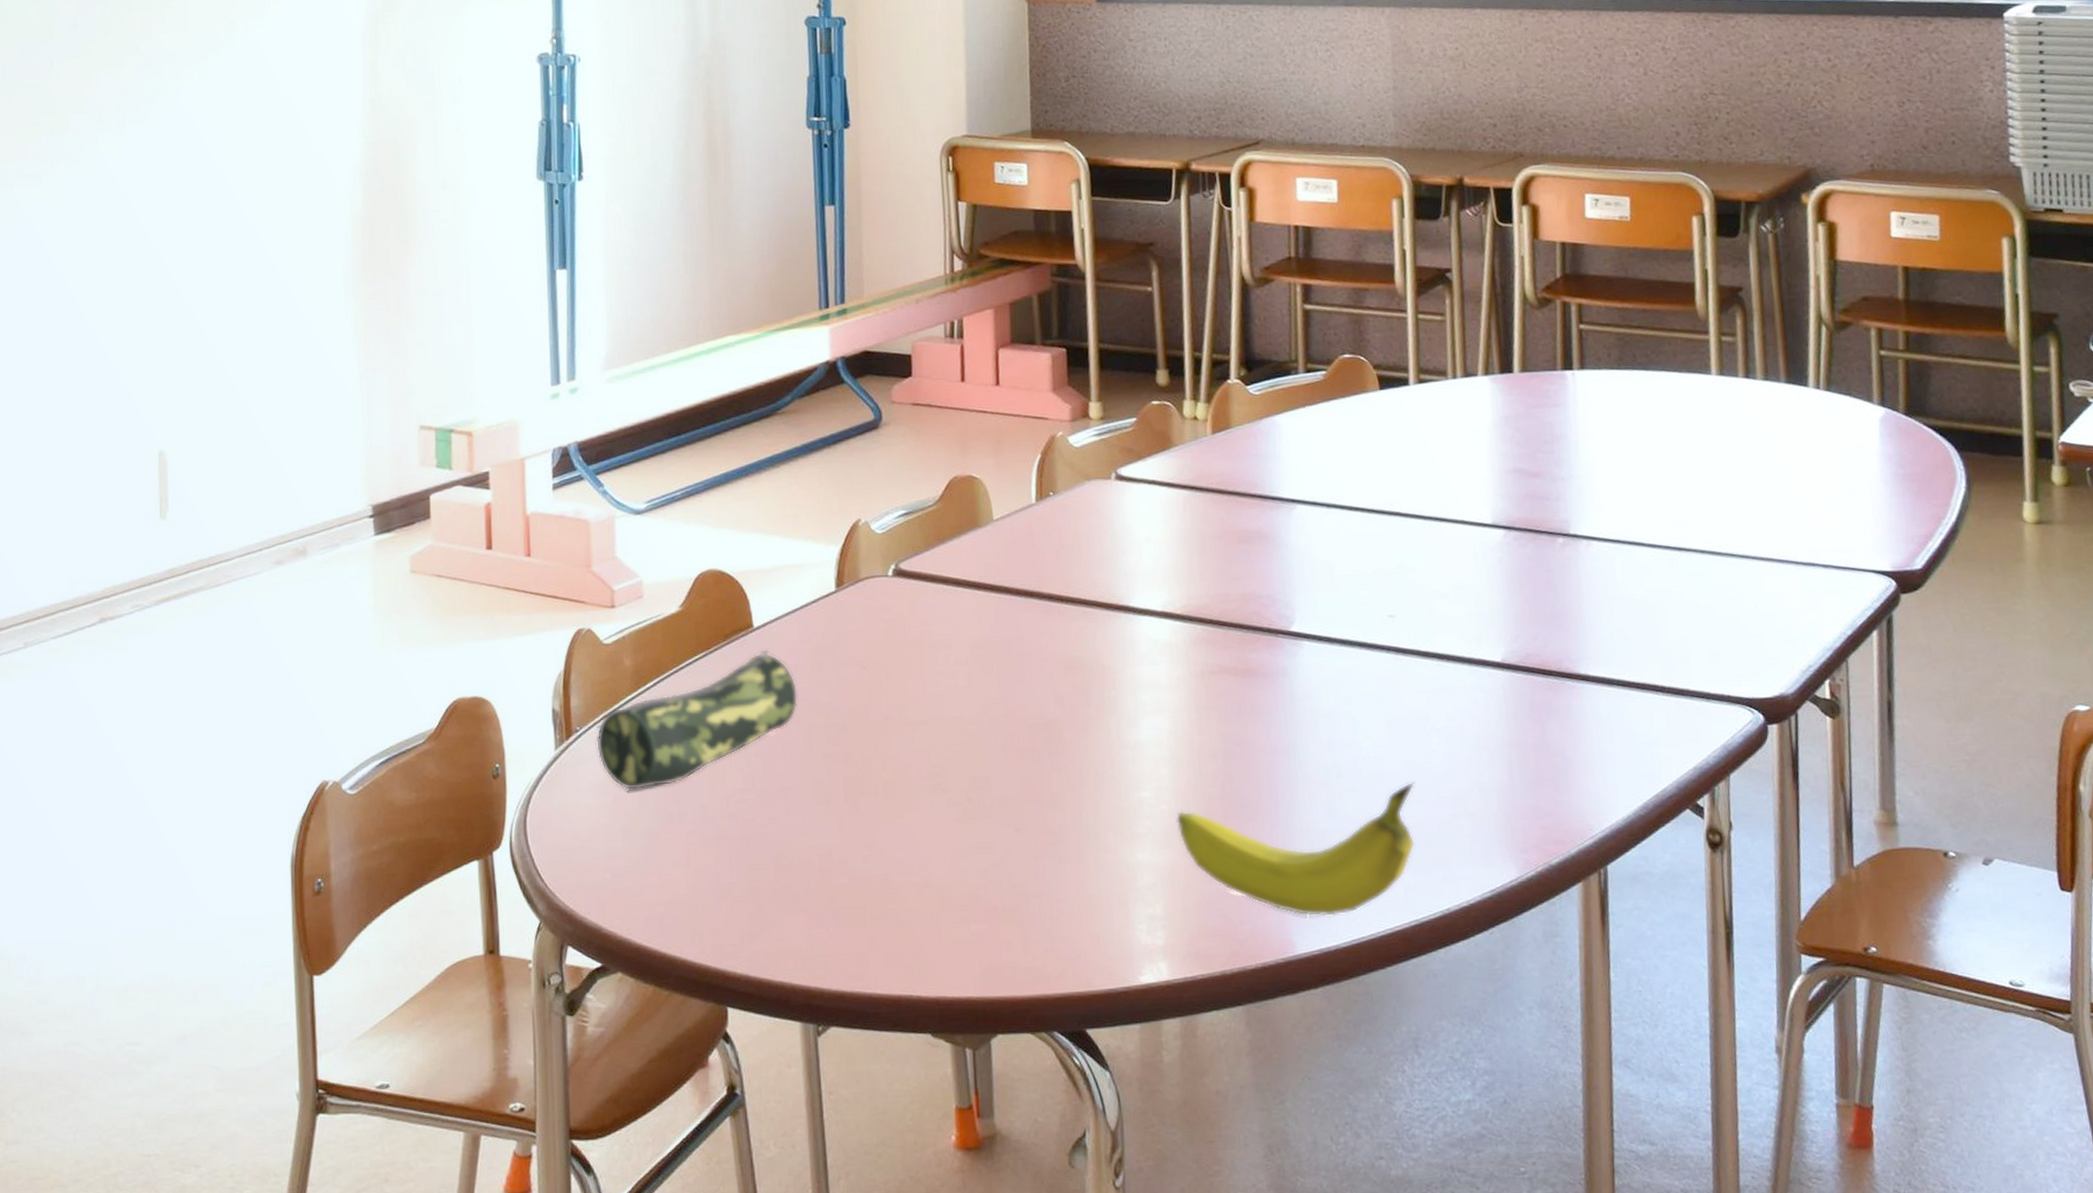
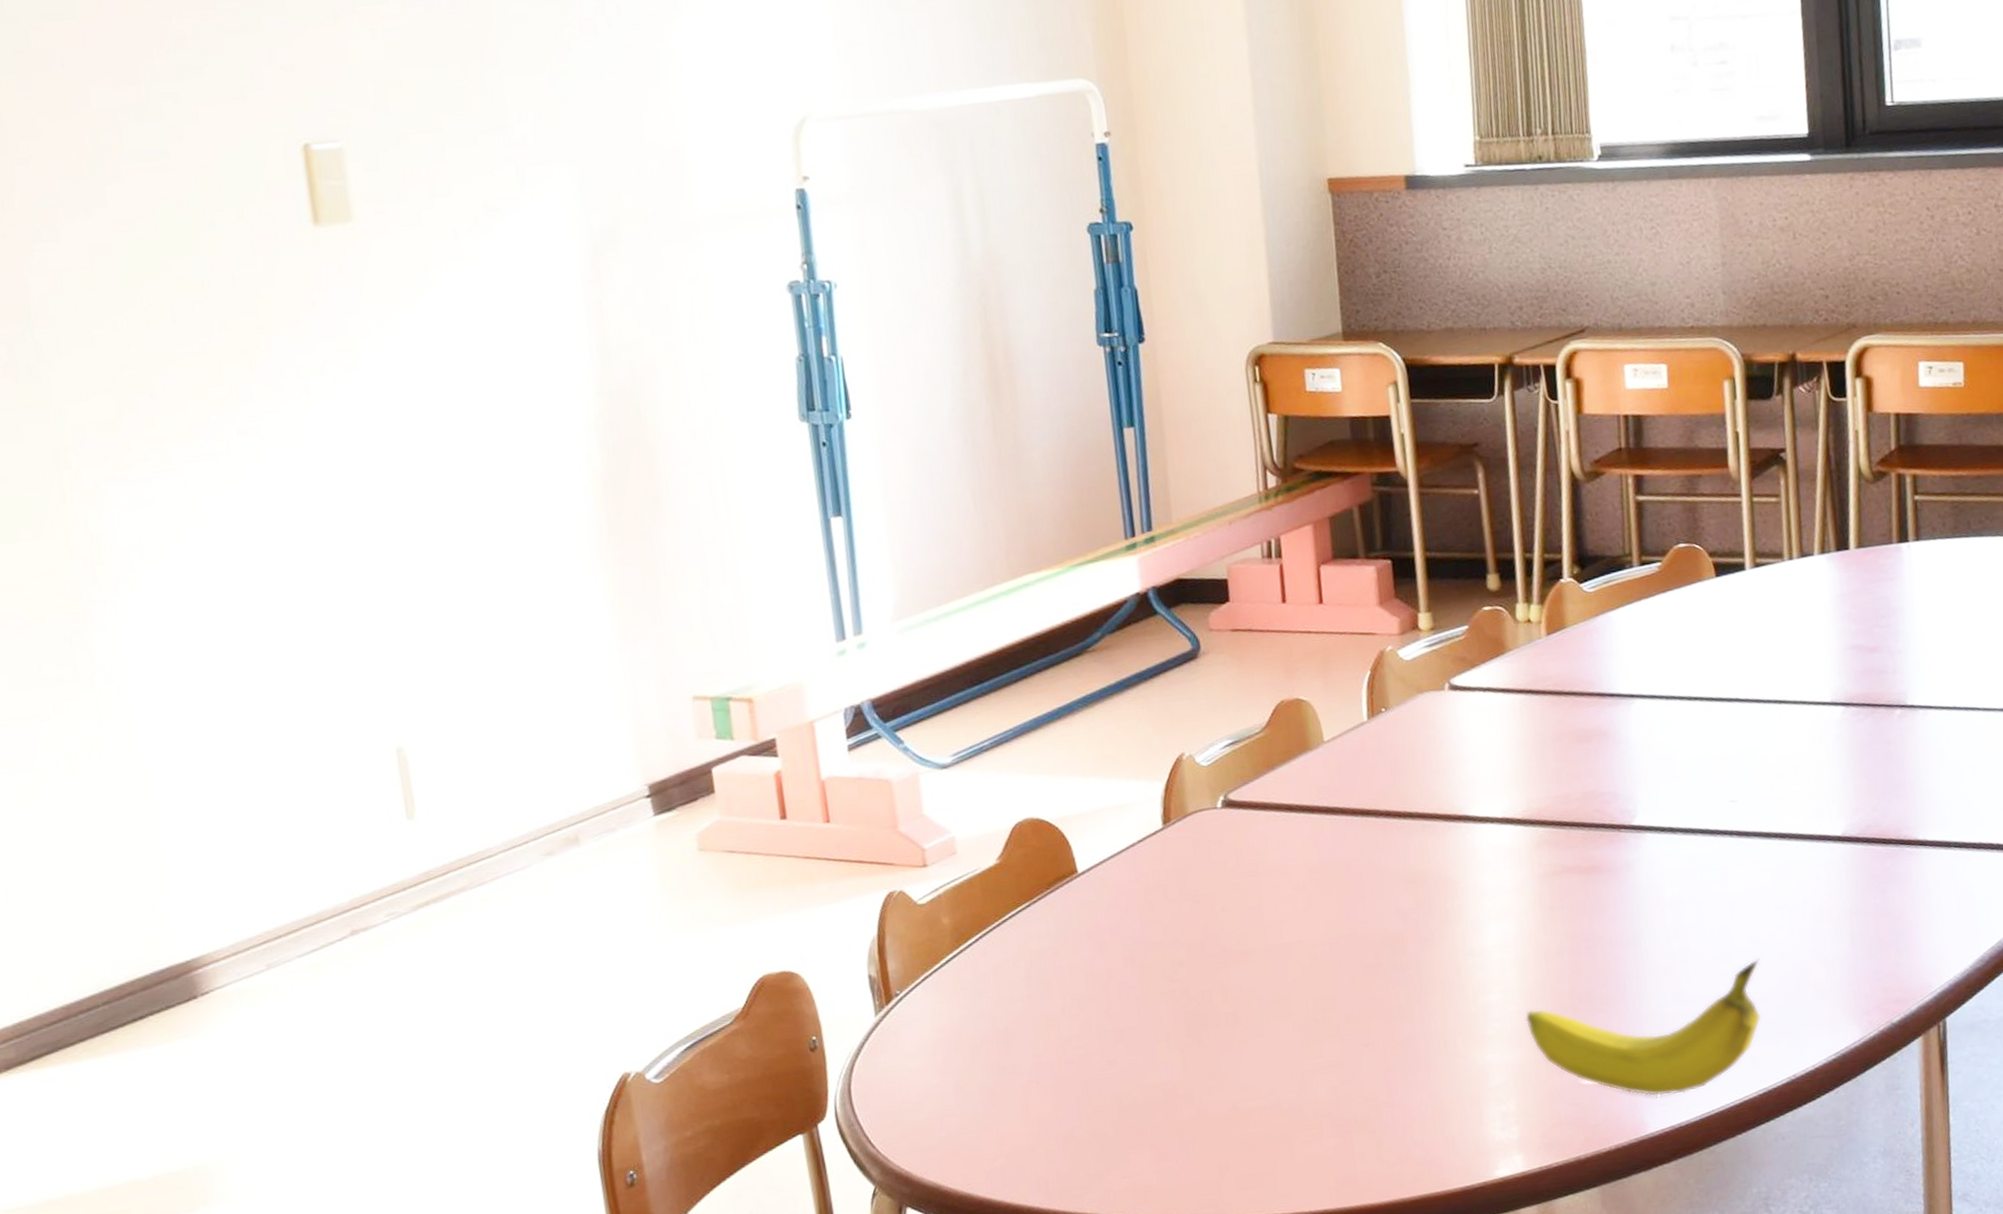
pencil case: present [596,649,798,791] -> none [918,893,1131,1049]

